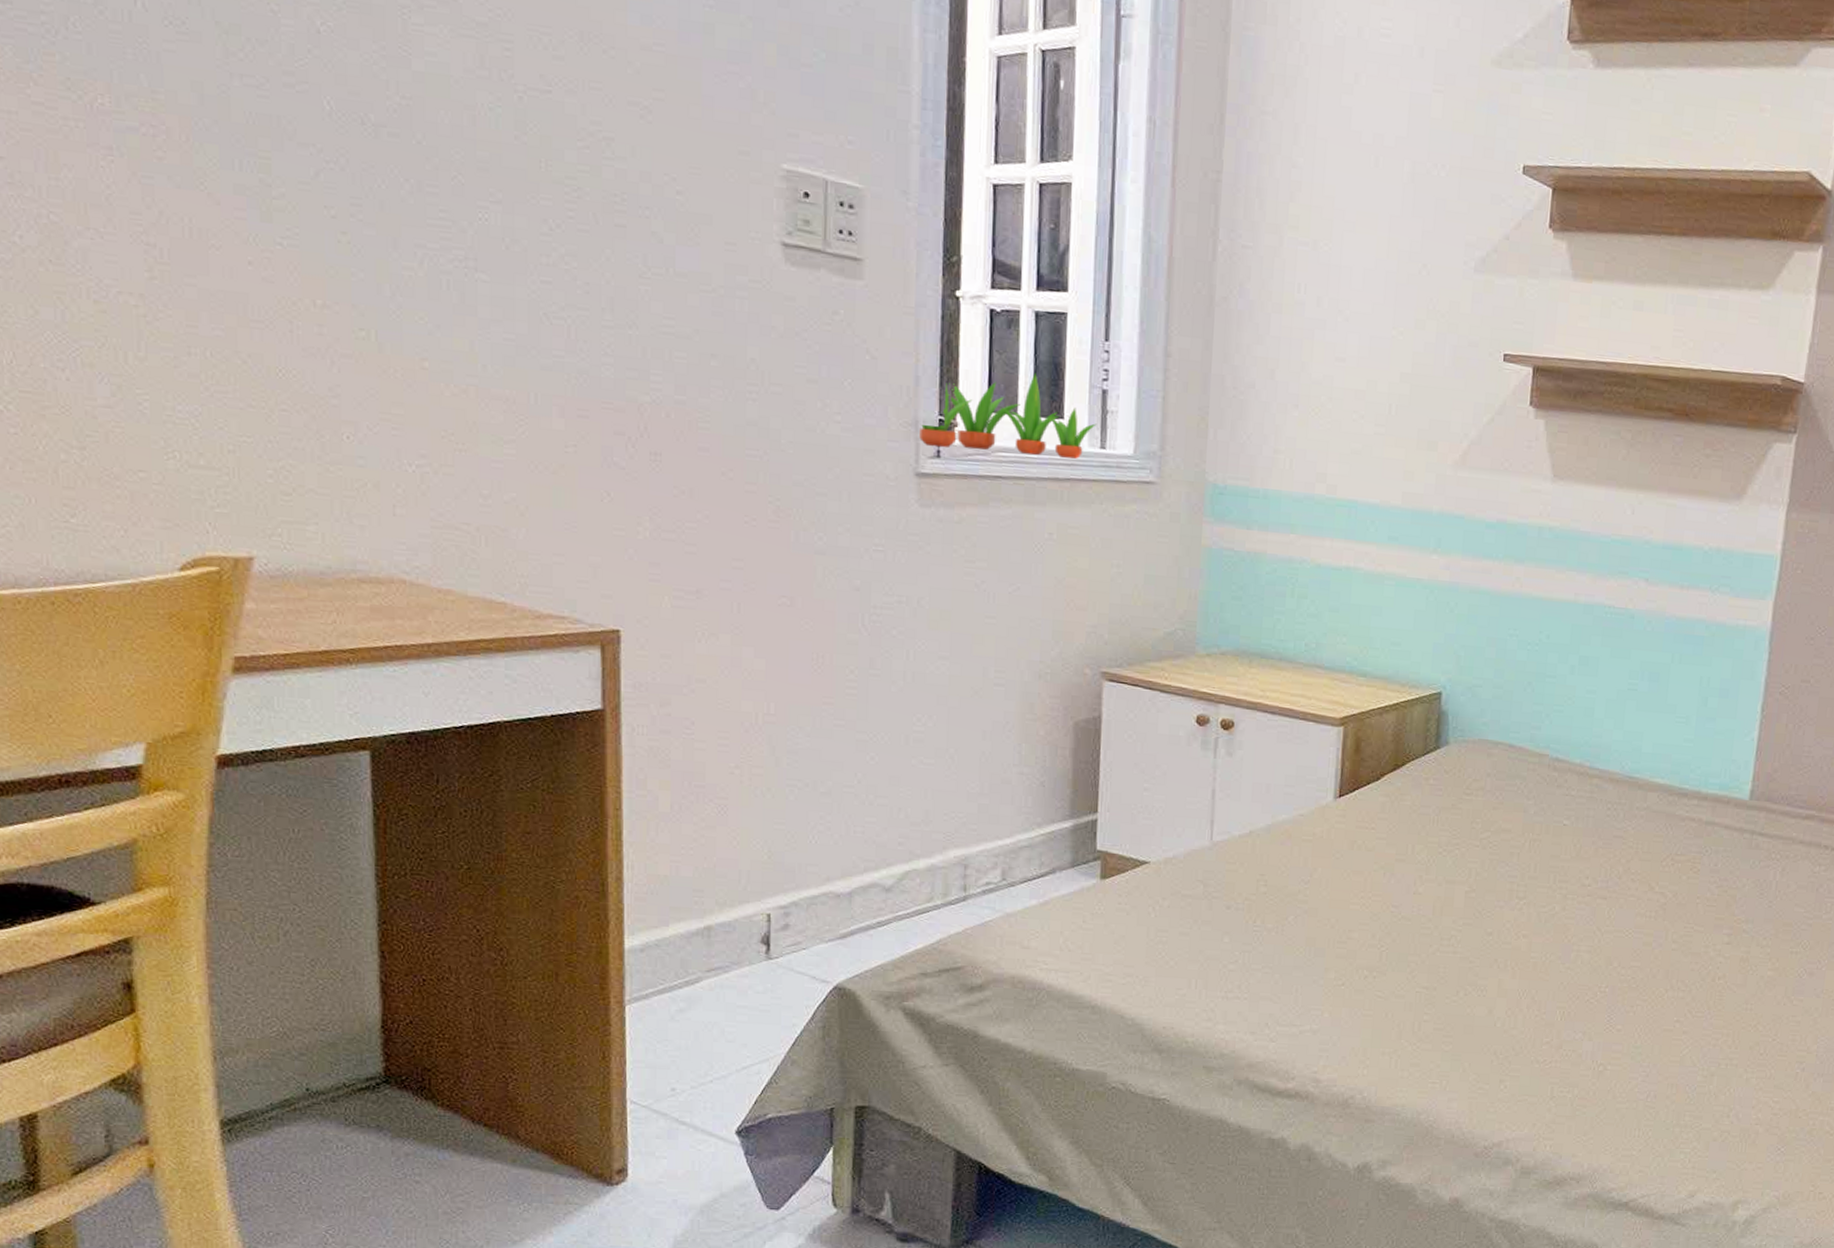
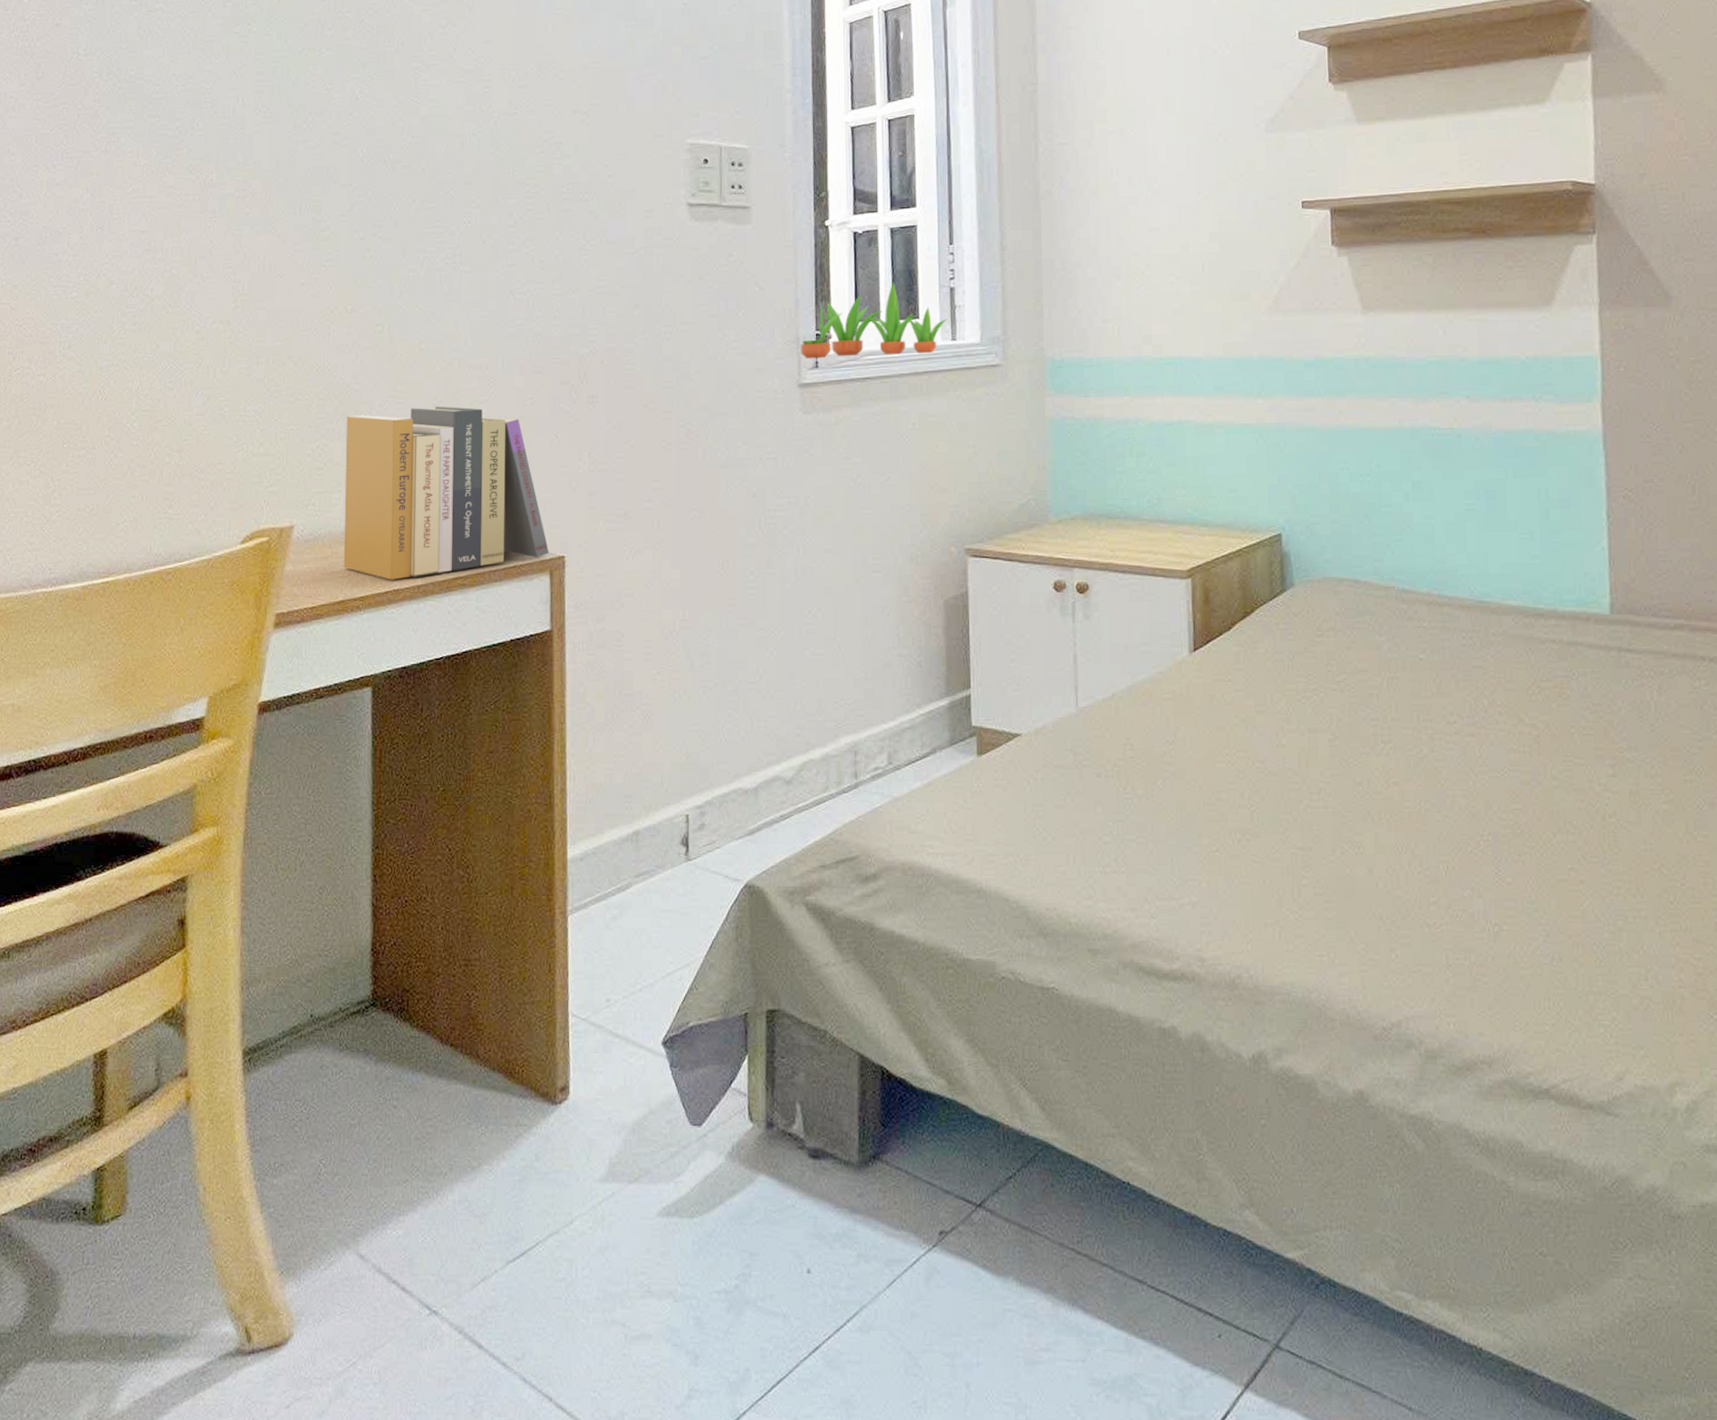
books: none [321,435,599,634] -> present [343,406,549,580]

